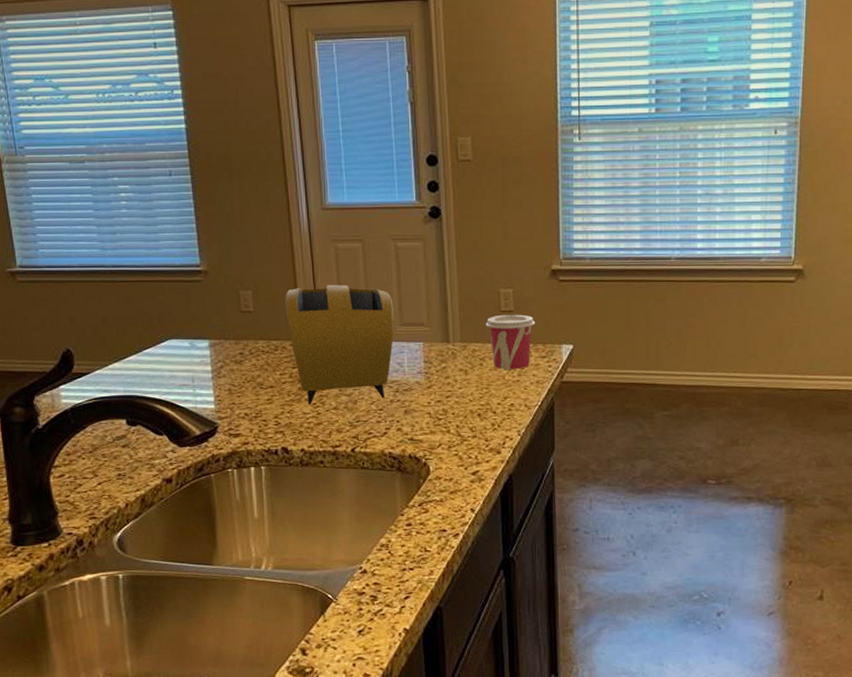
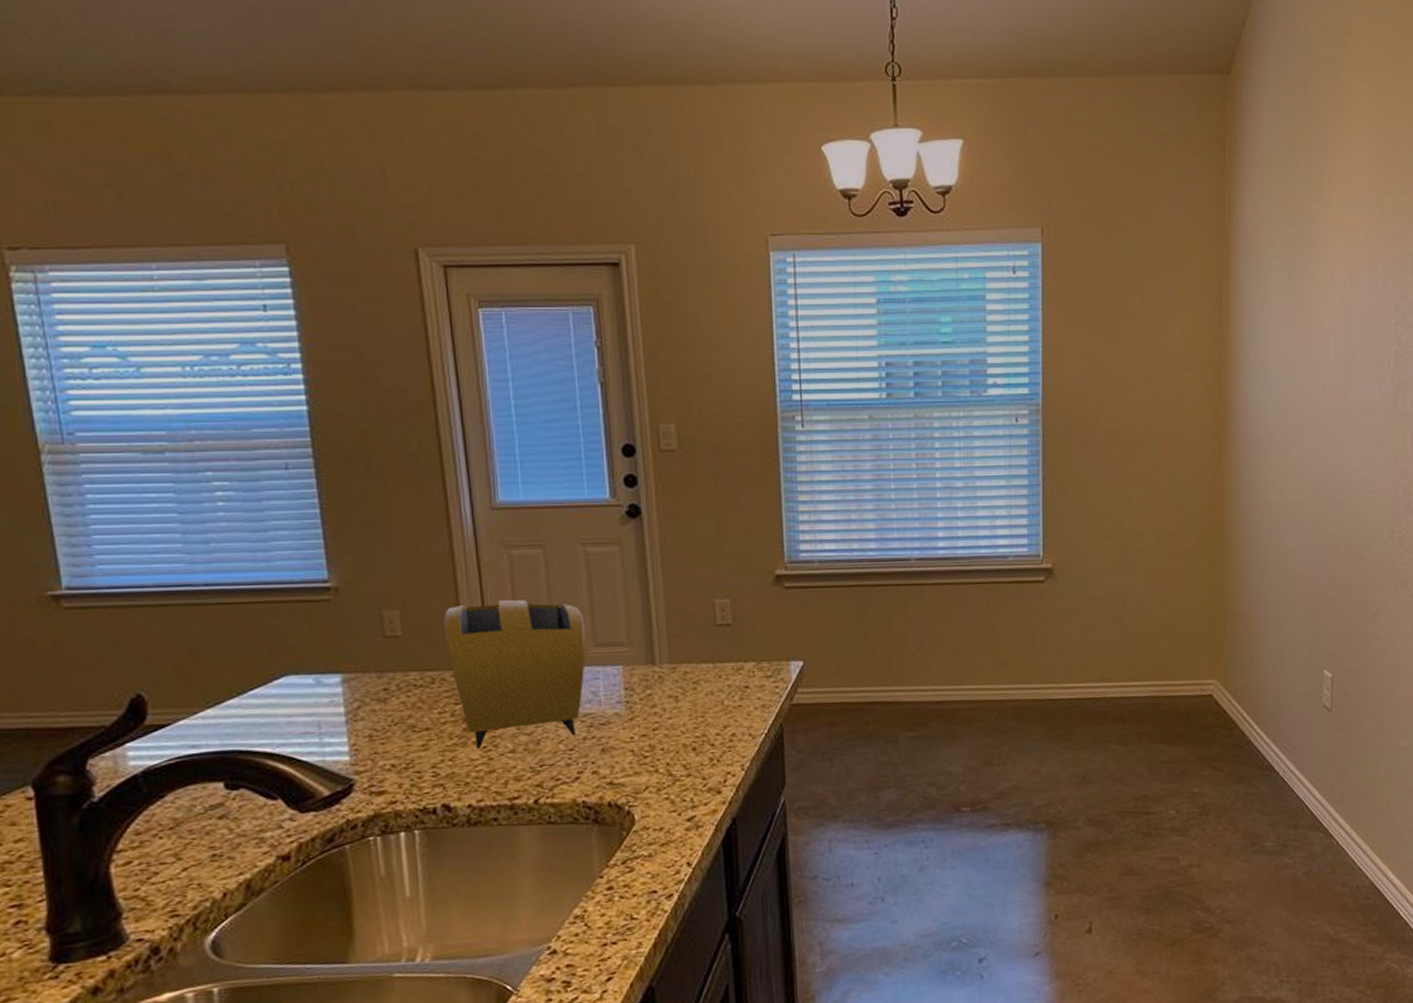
cup: present [485,314,536,369] -> none [698,628,759,693]

